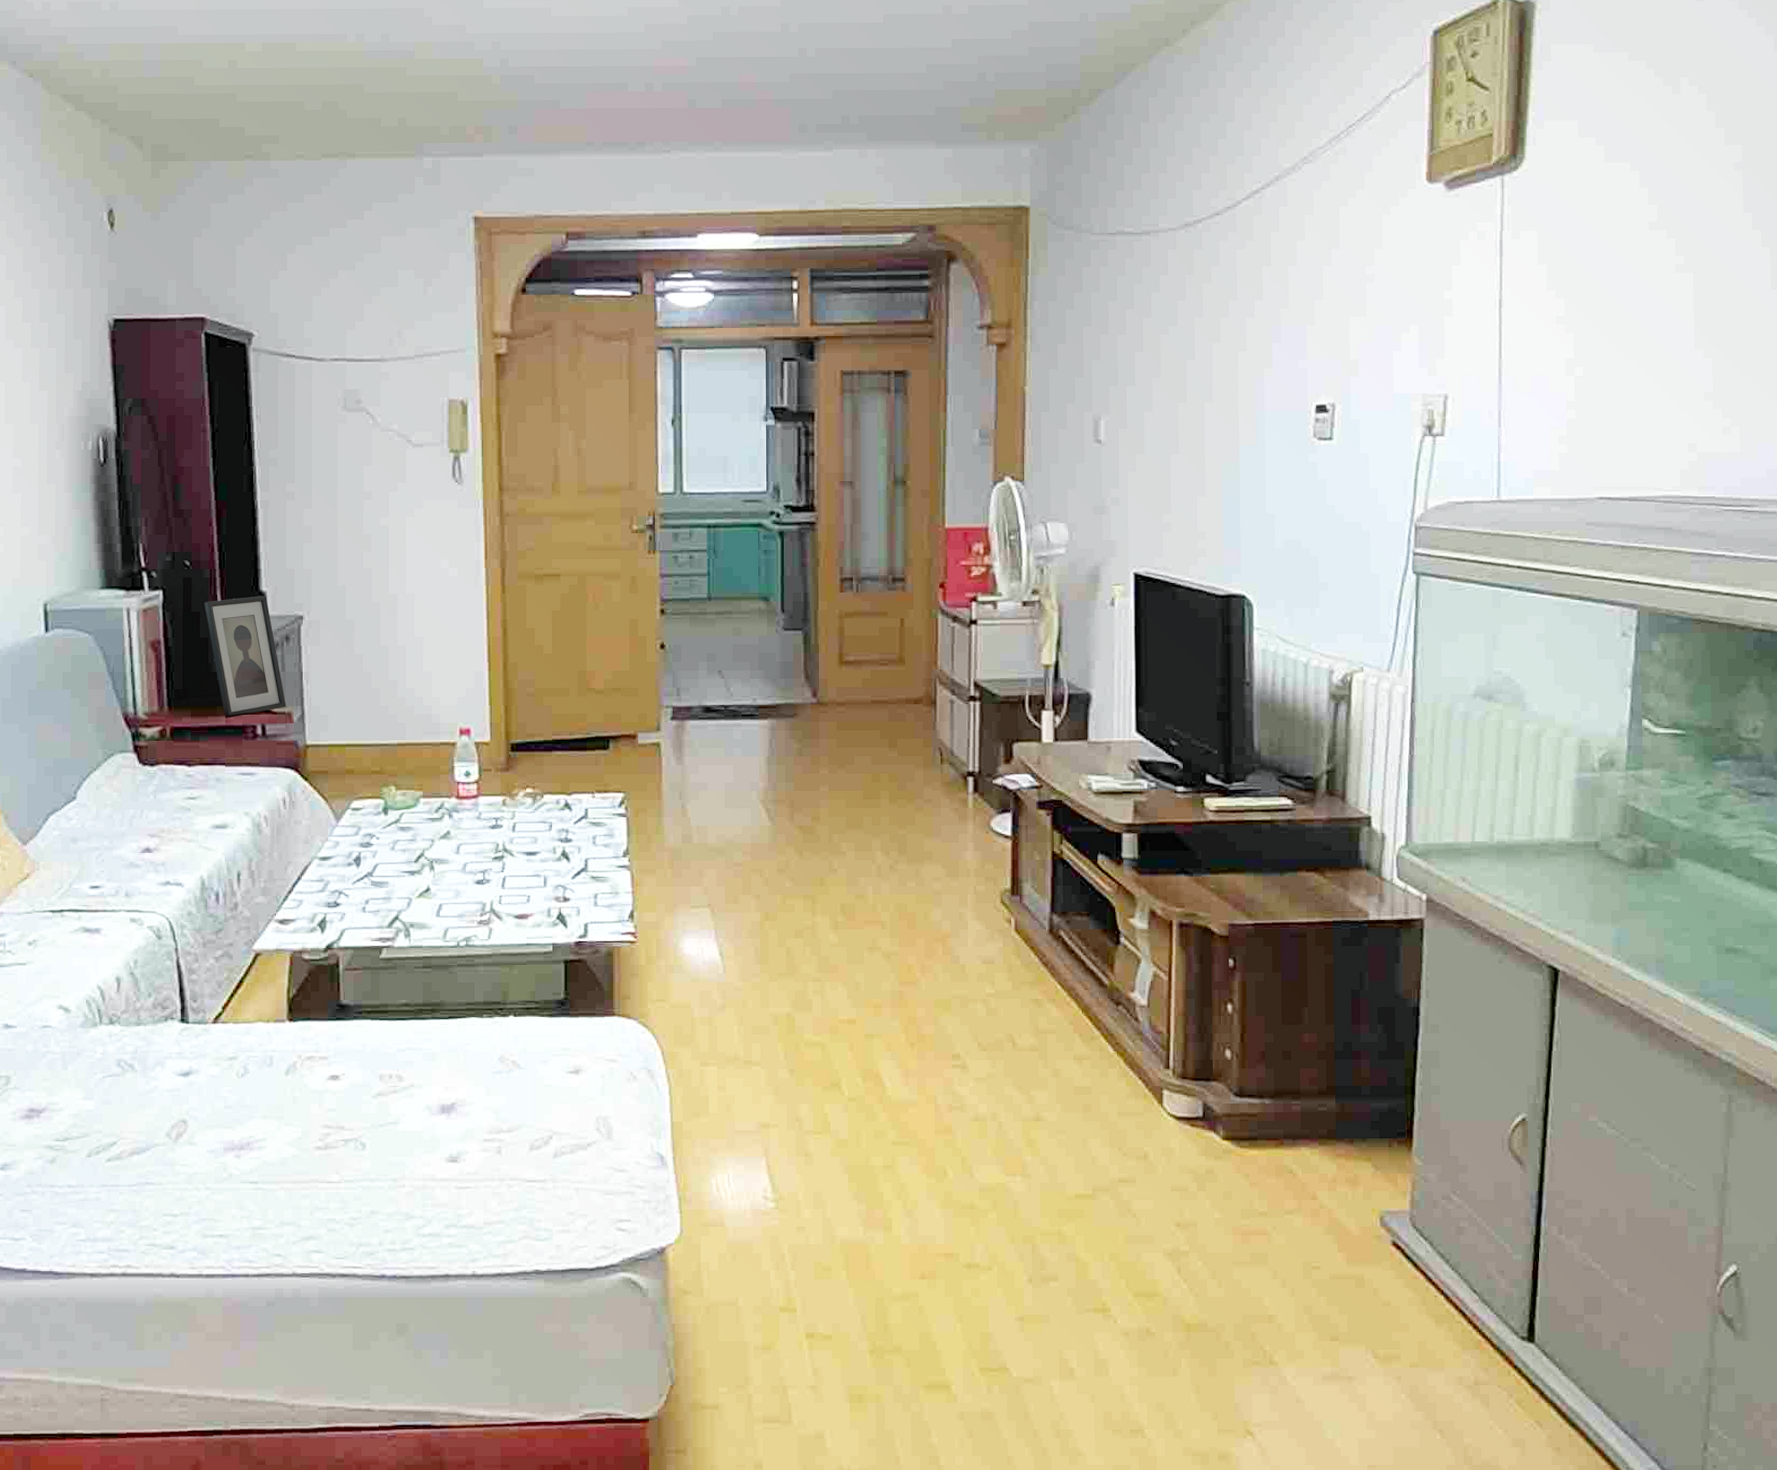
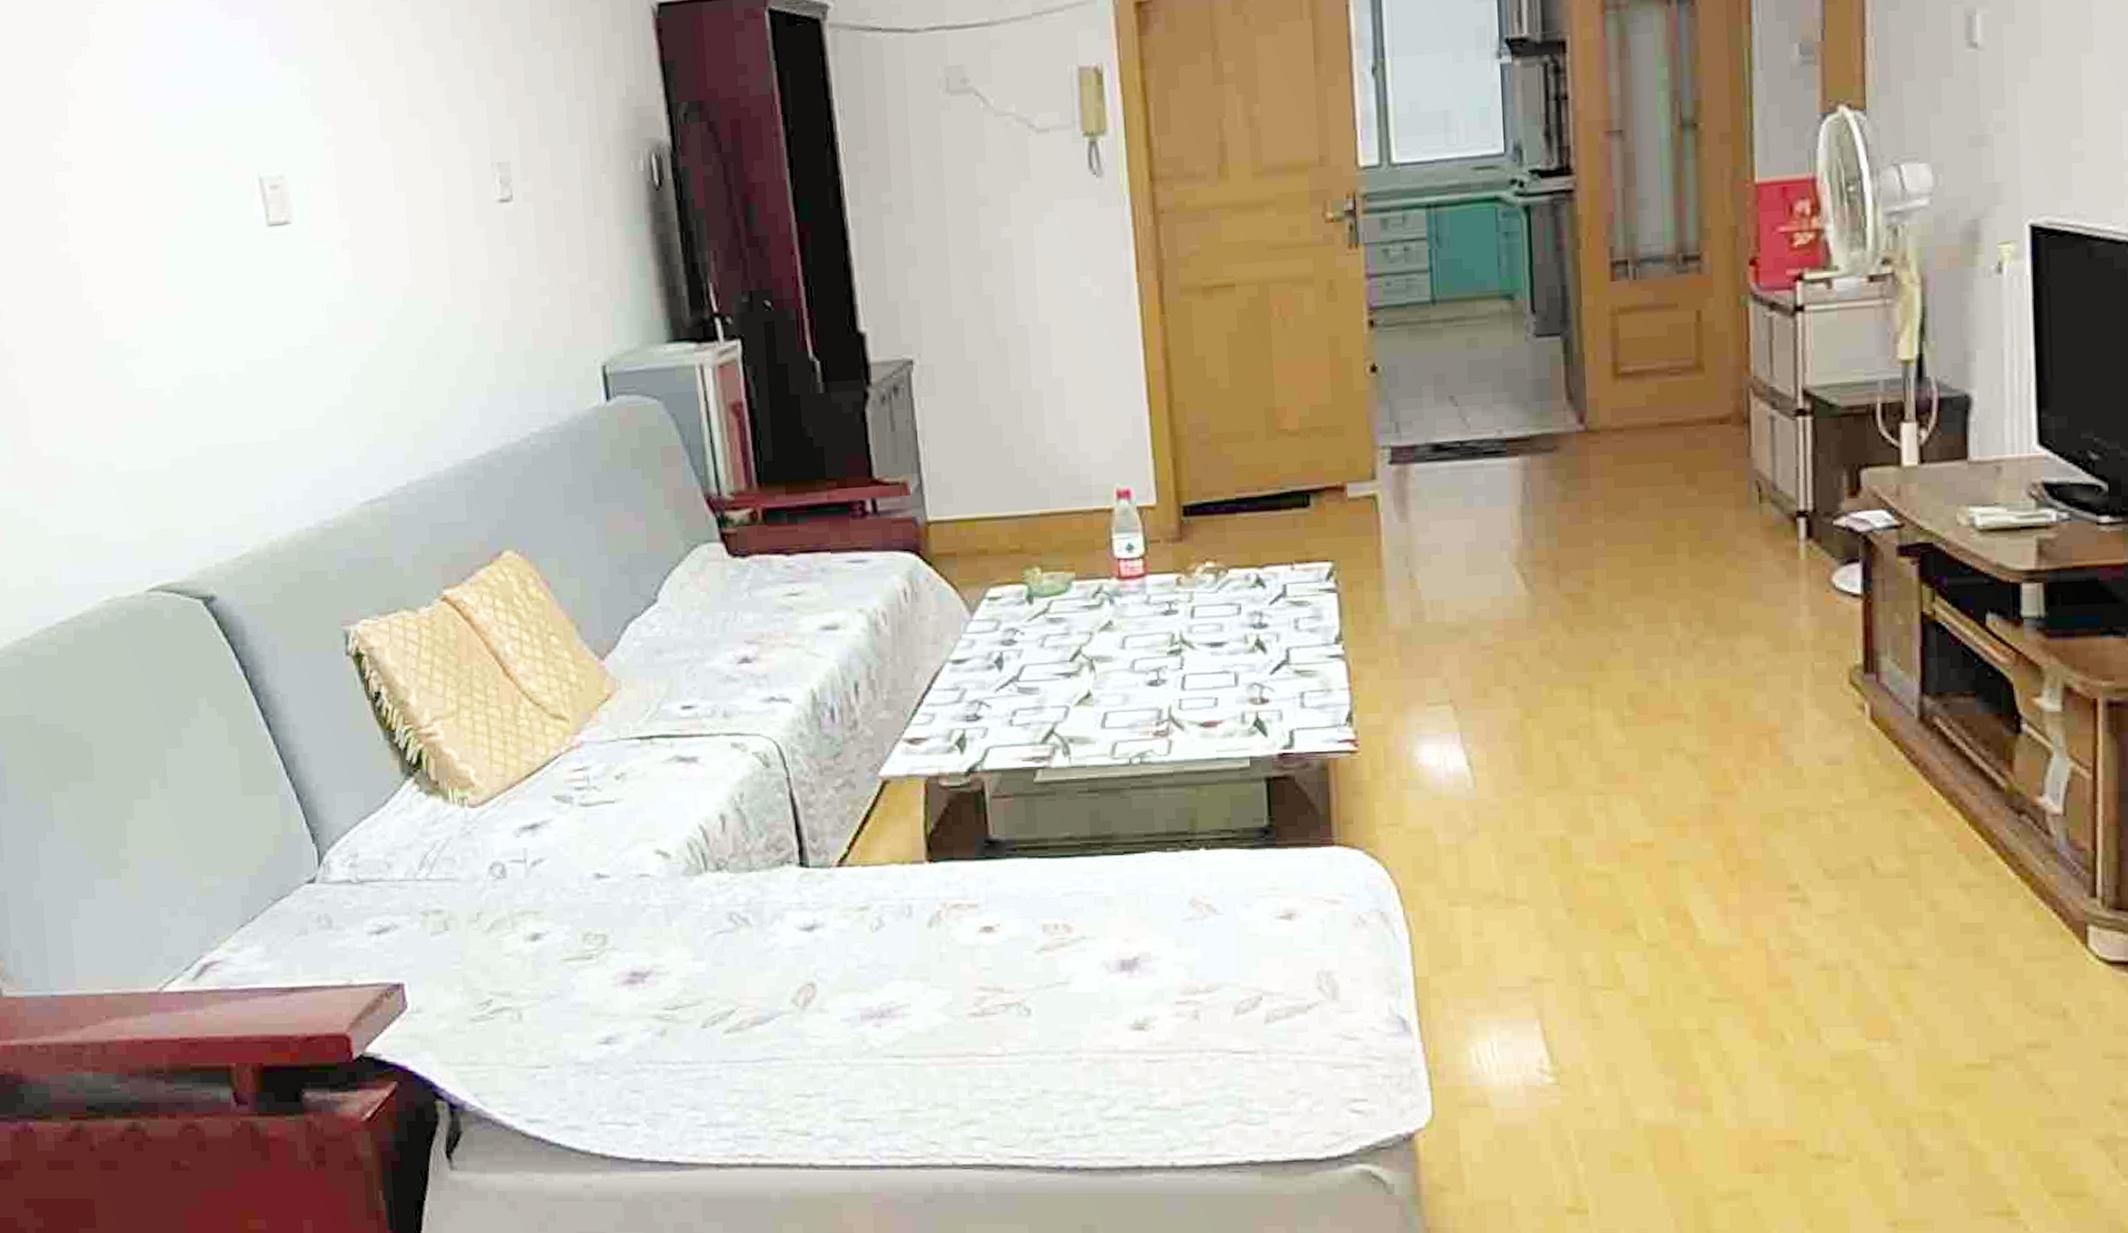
picture frame: present [204,596,287,719] -> none [792,337,900,495]

